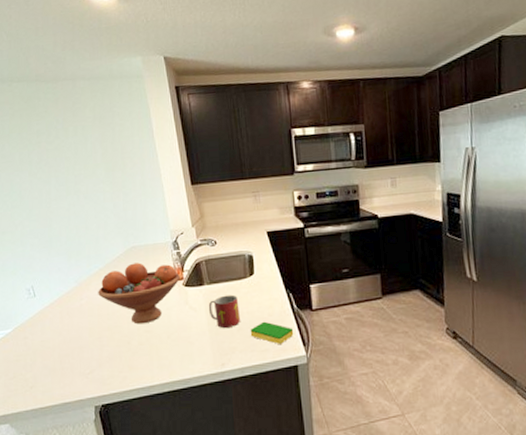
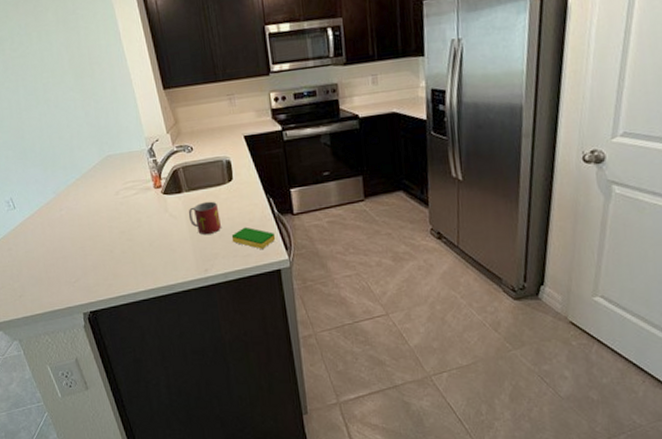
fruit bowl: present [98,262,180,324] -> none [77,171,158,233]

